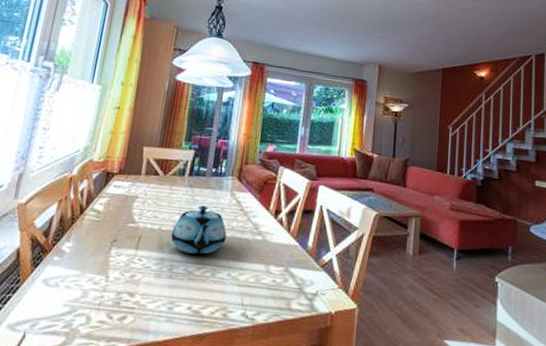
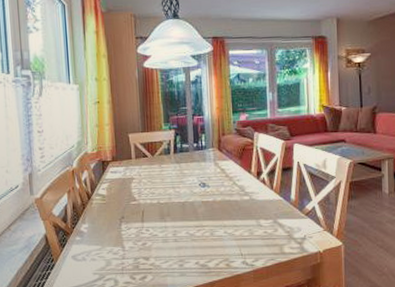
teapot: present [171,205,227,255] -> none [169,177,217,219]

